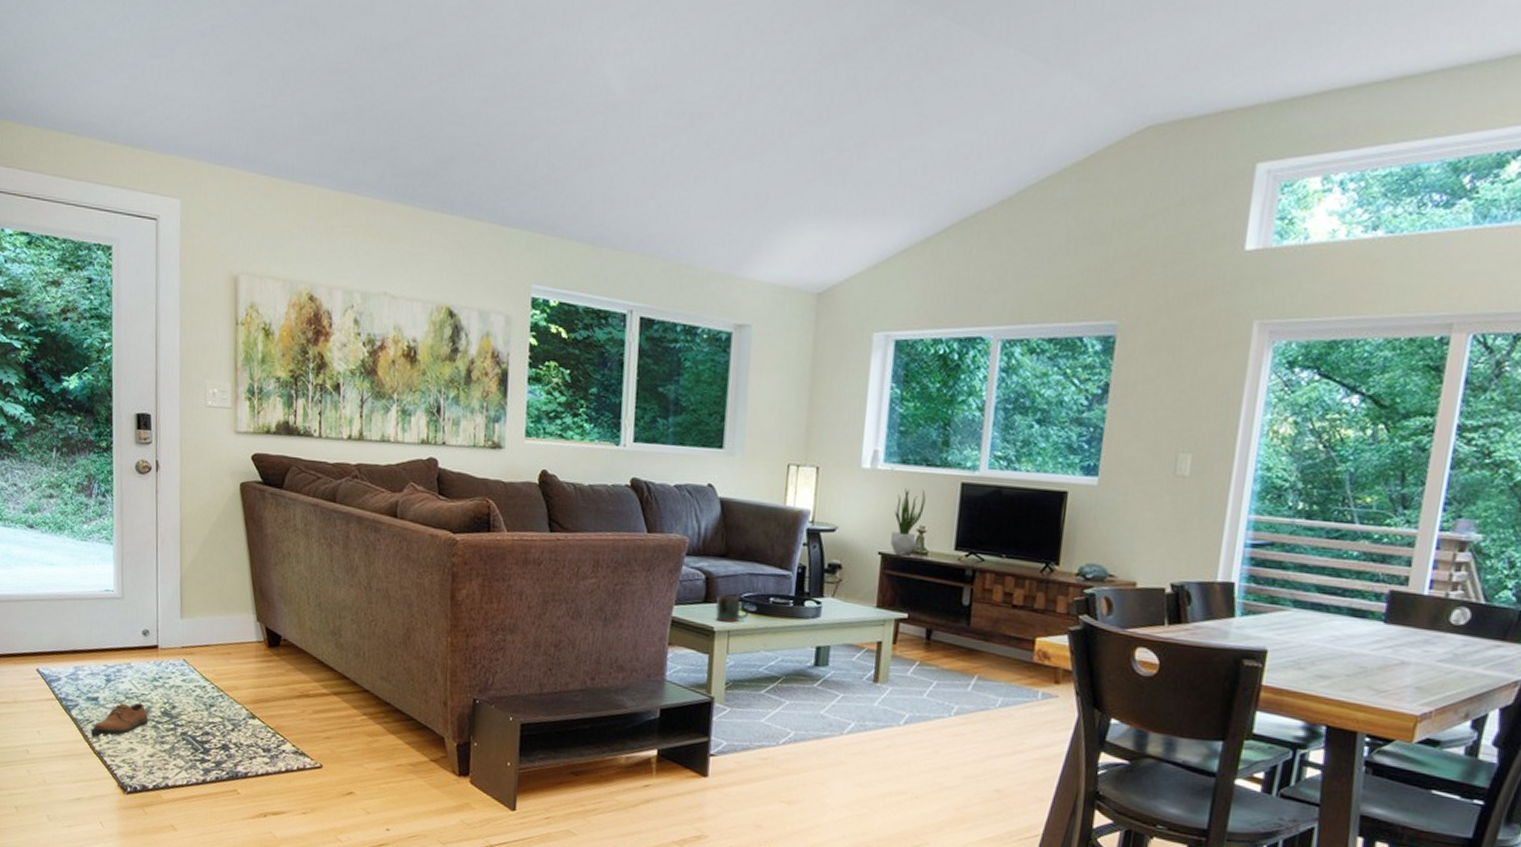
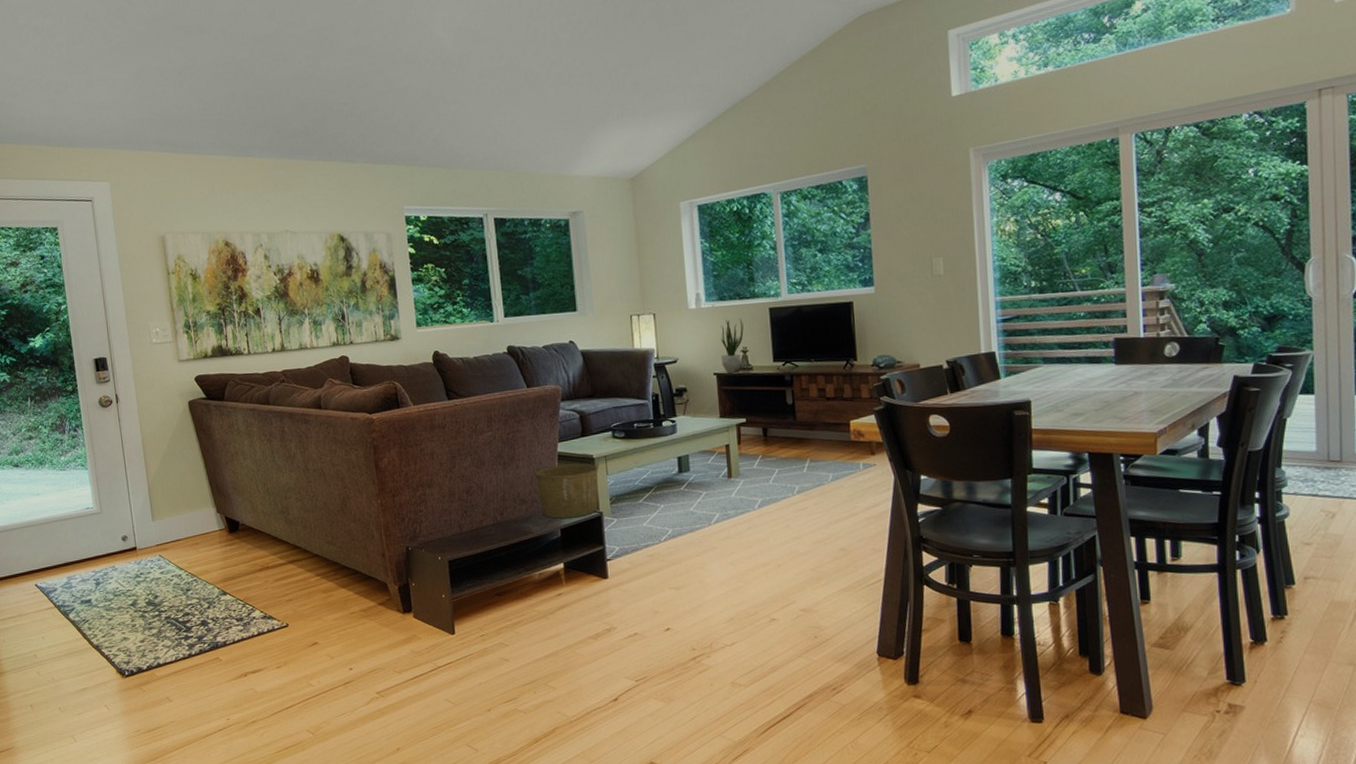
shoe: present [91,702,149,738] -> none [88,598,137,635]
basket: none [638,627,720,699] -> present [533,461,599,519]
mug: present [715,595,749,623] -> none [591,427,619,450]

